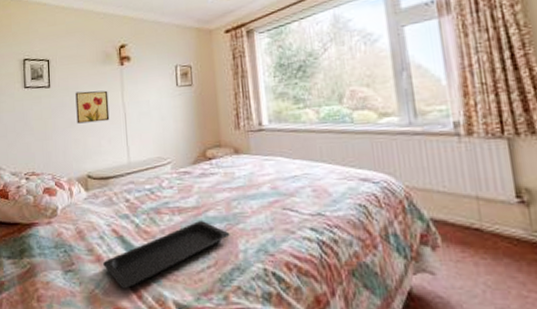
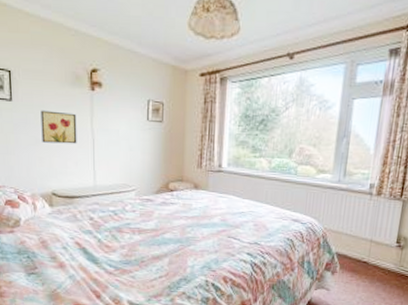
serving tray: present [103,221,230,289] -> none [66,241,182,290]

